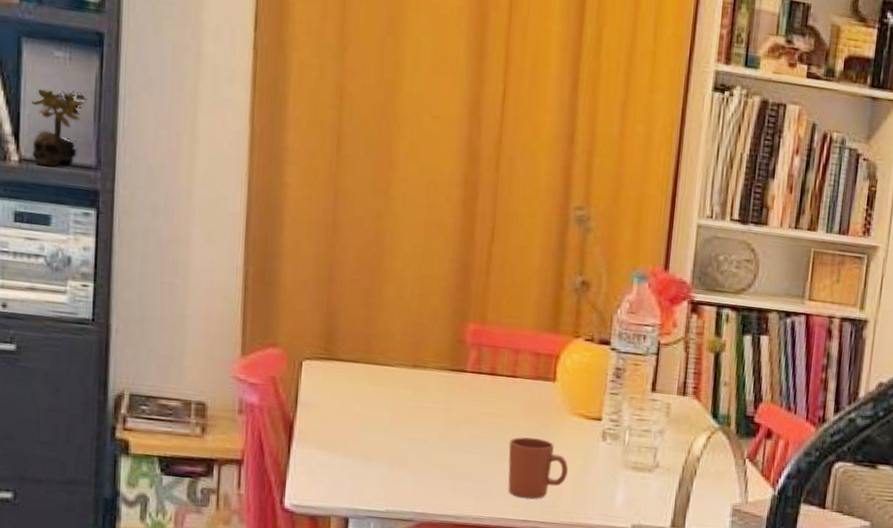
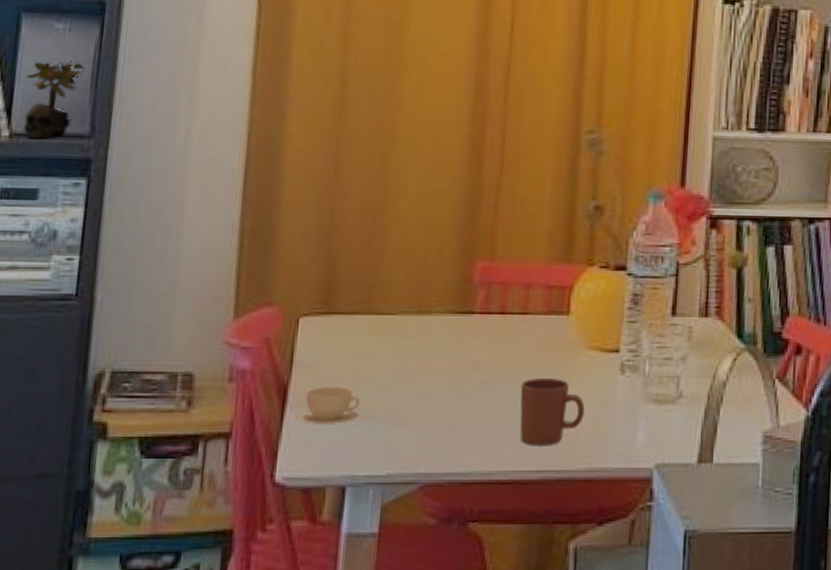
teacup: none [302,426,361,461] -> present [296,386,360,424]

